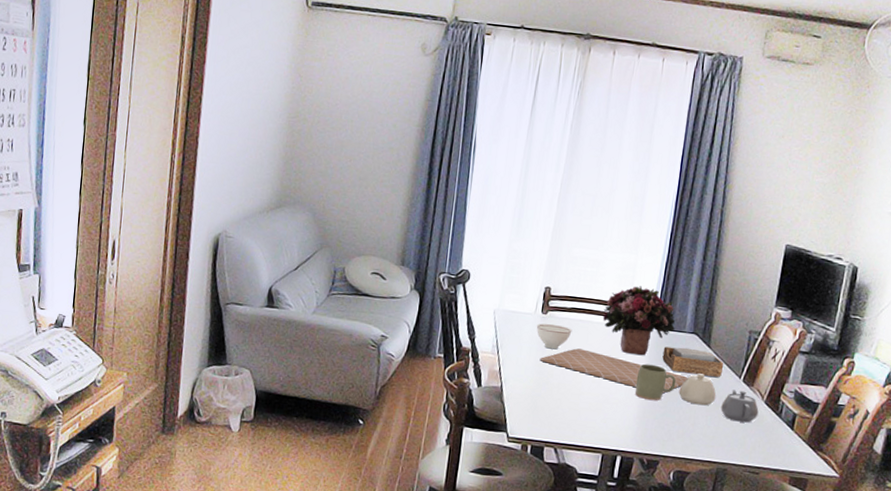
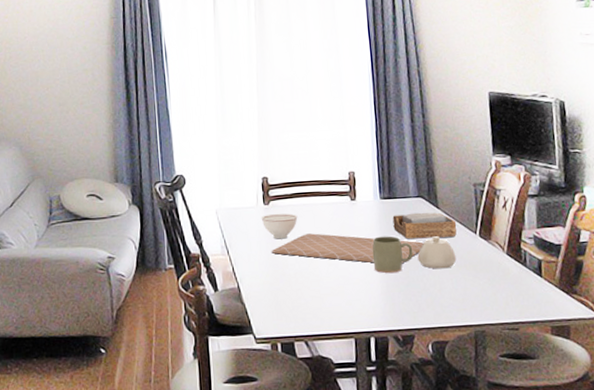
bouquet: present [601,286,675,356] -> none [323,159,399,229]
teapot: present [720,389,759,423] -> none [463,246,503,279]

